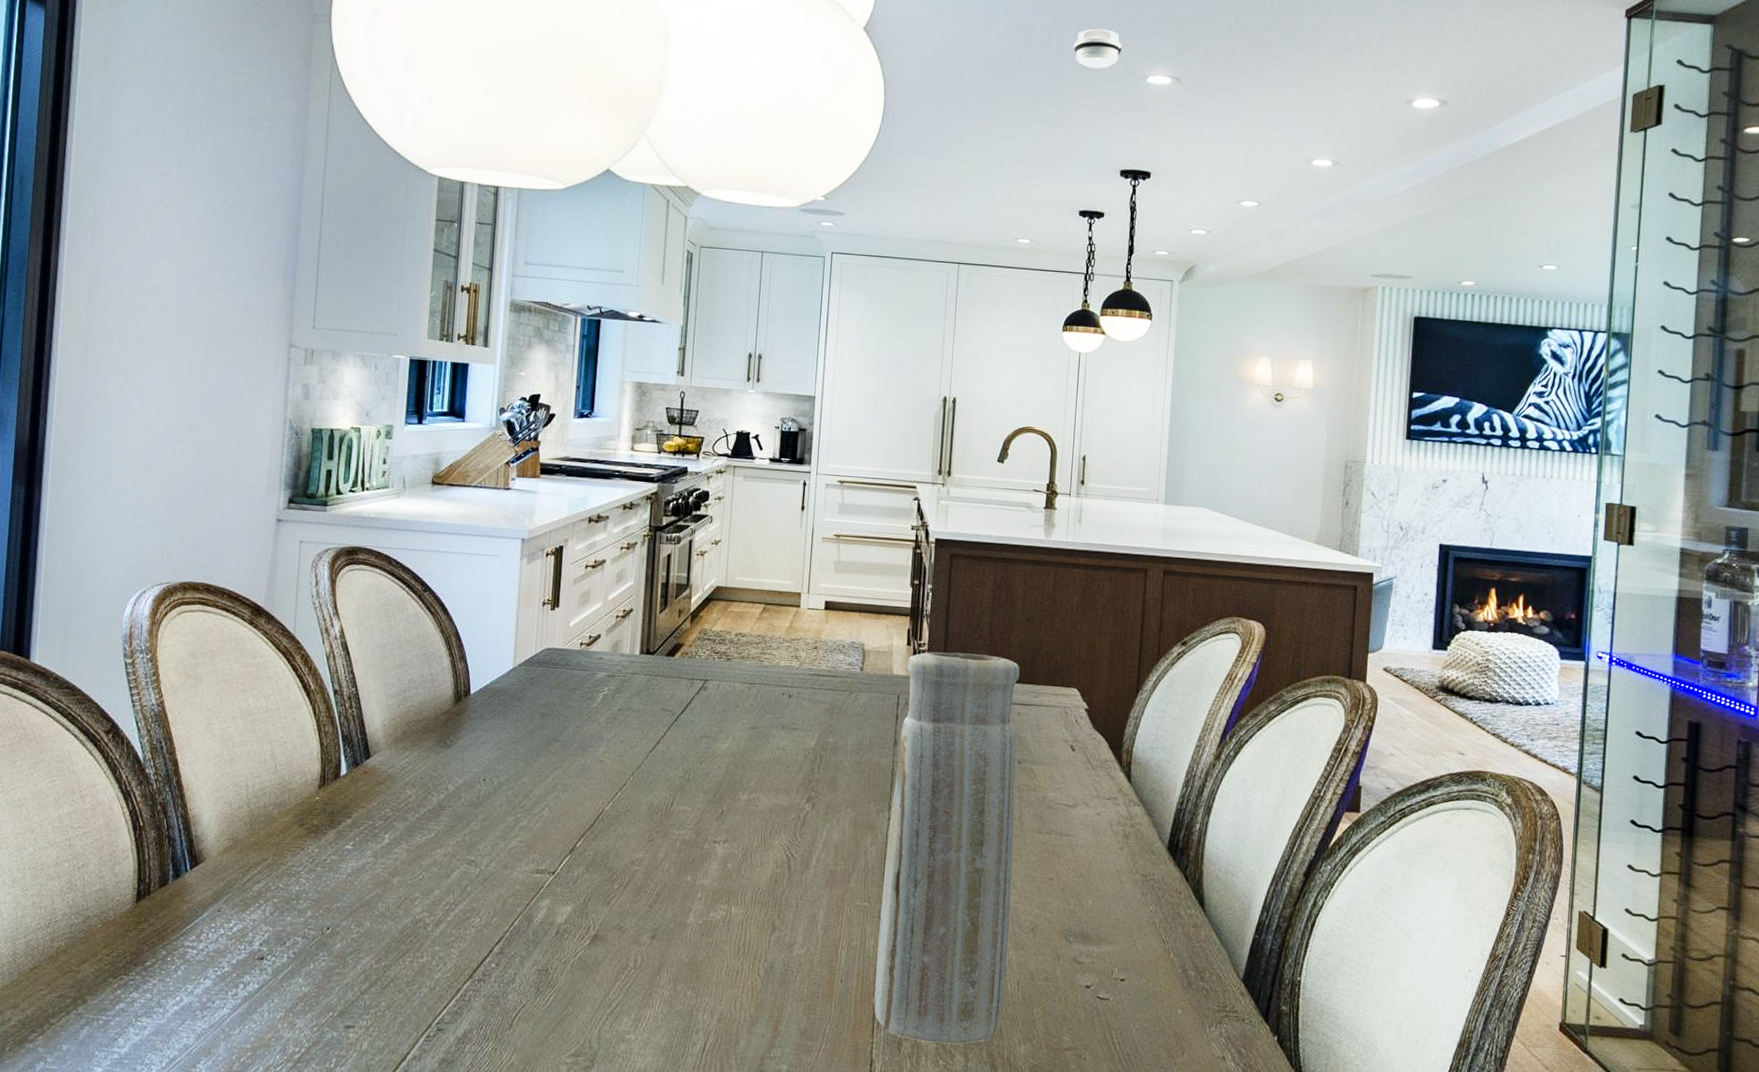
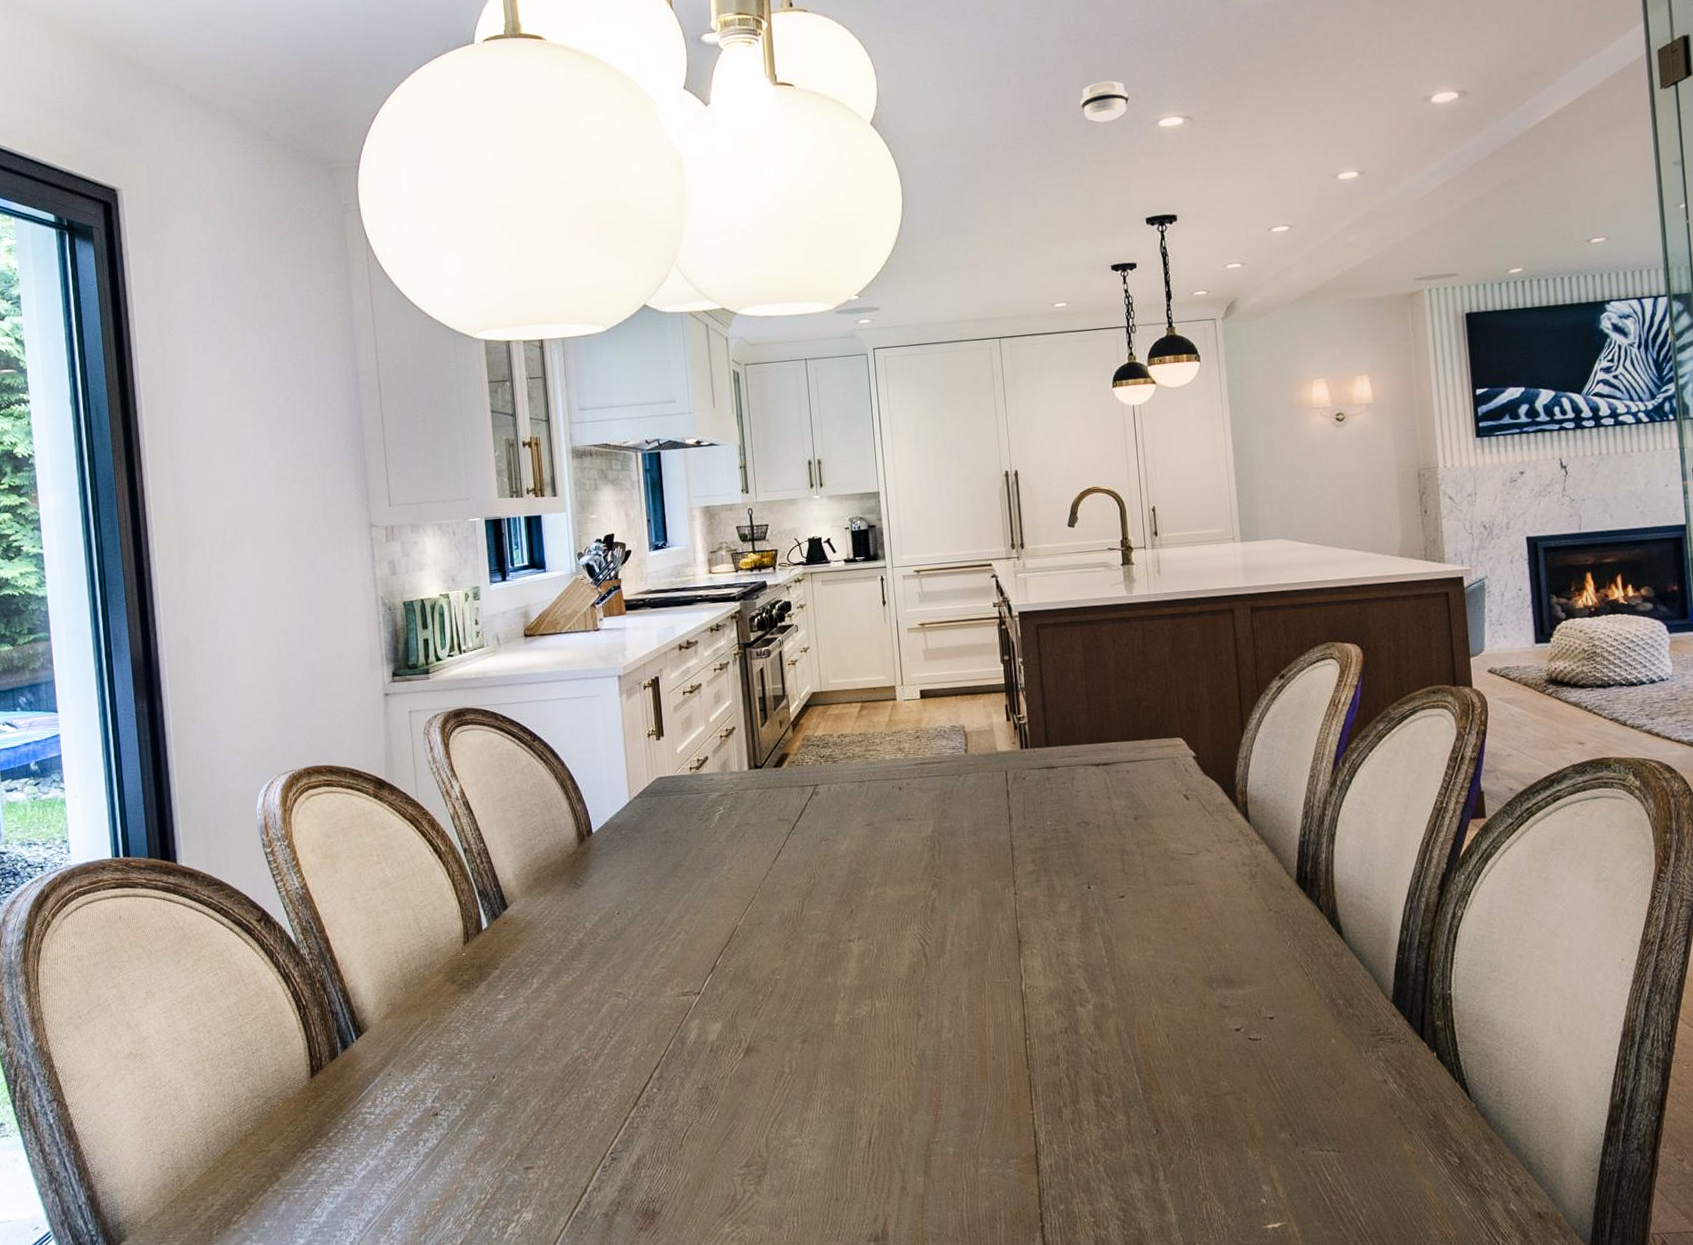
vase: present [874,652,1020,1045] -> none [1010,718,1158,1106]

